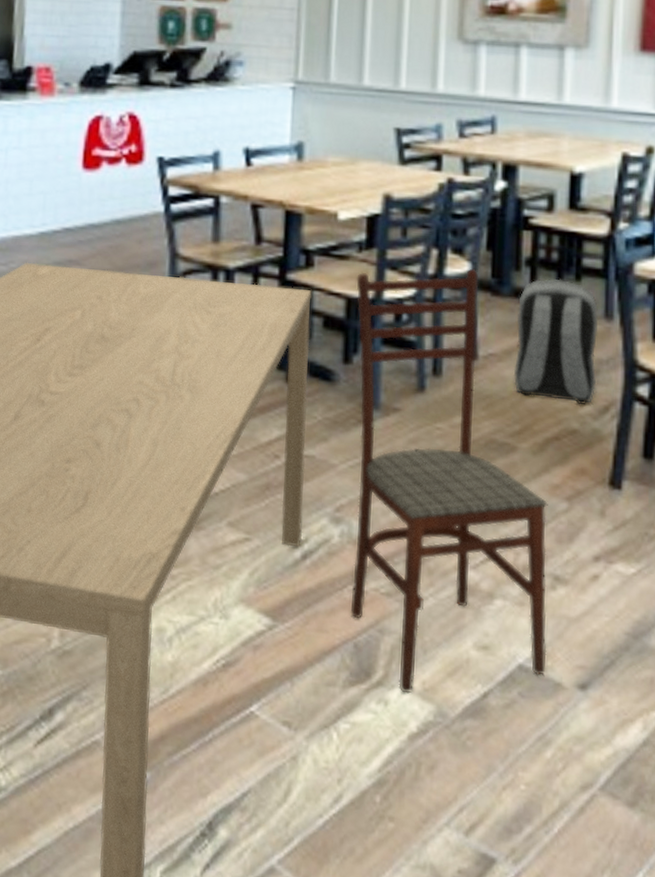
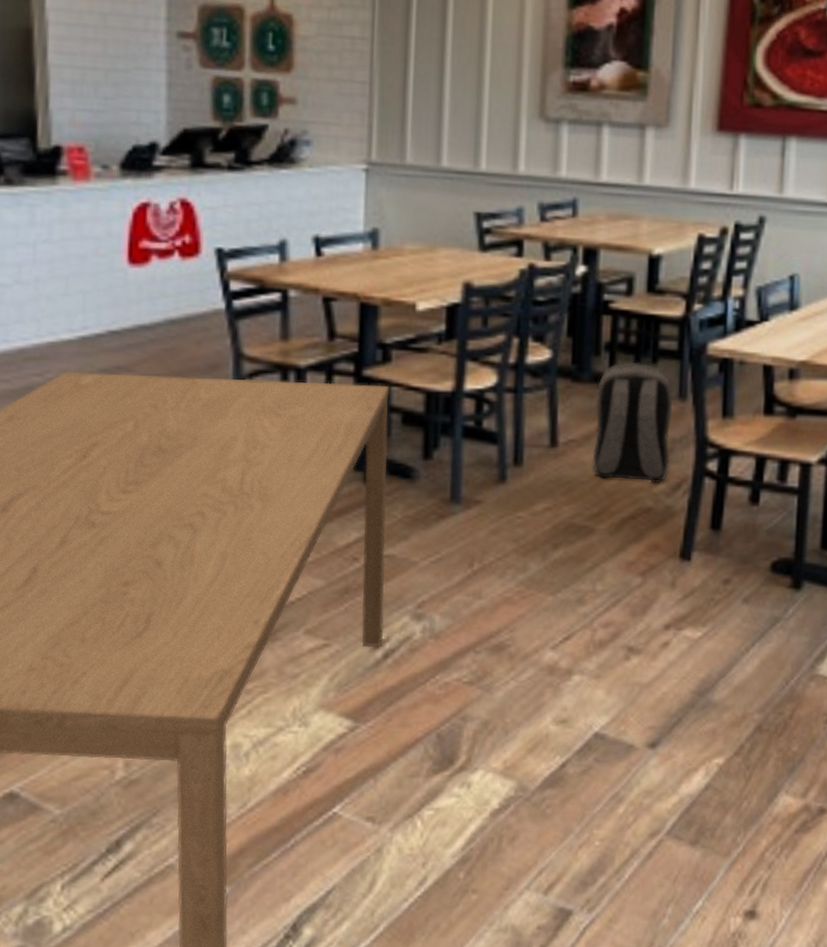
dining chair: present [350,268,548,694] -> none [433,355,624,774]

